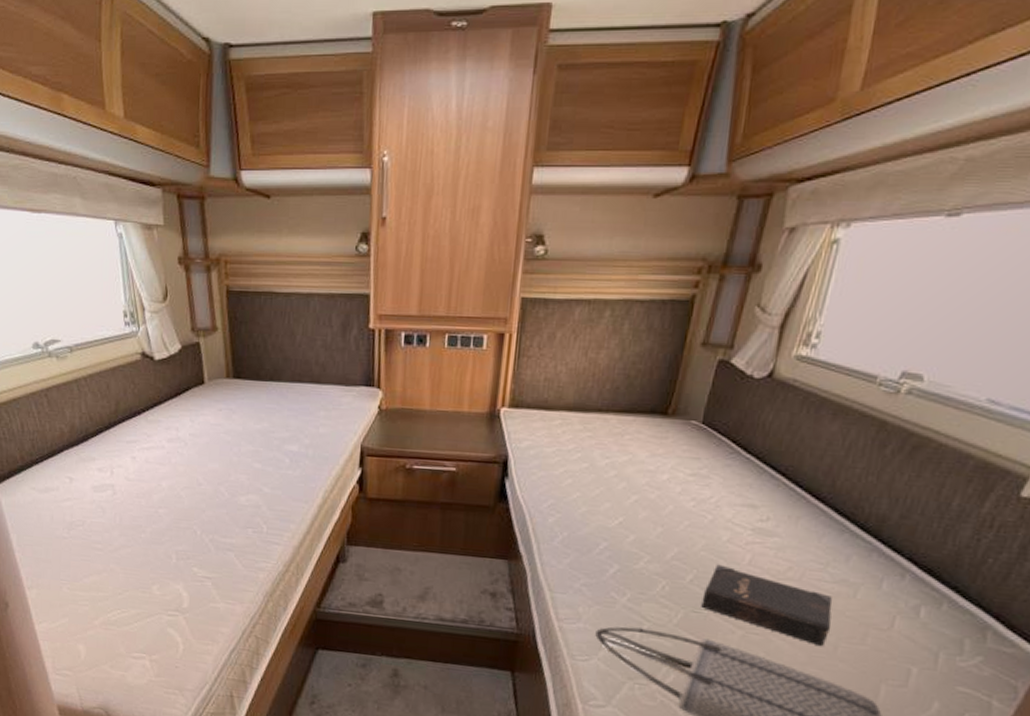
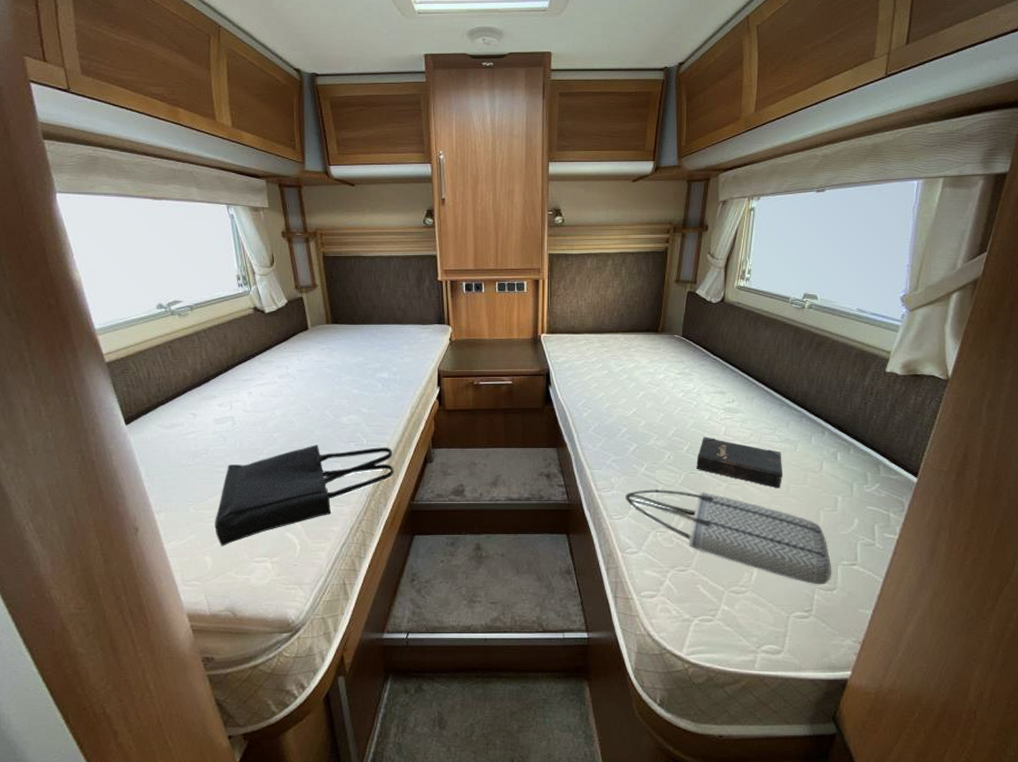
tote bag: none [89,527,298,635] -> present [215,445,394,546]

